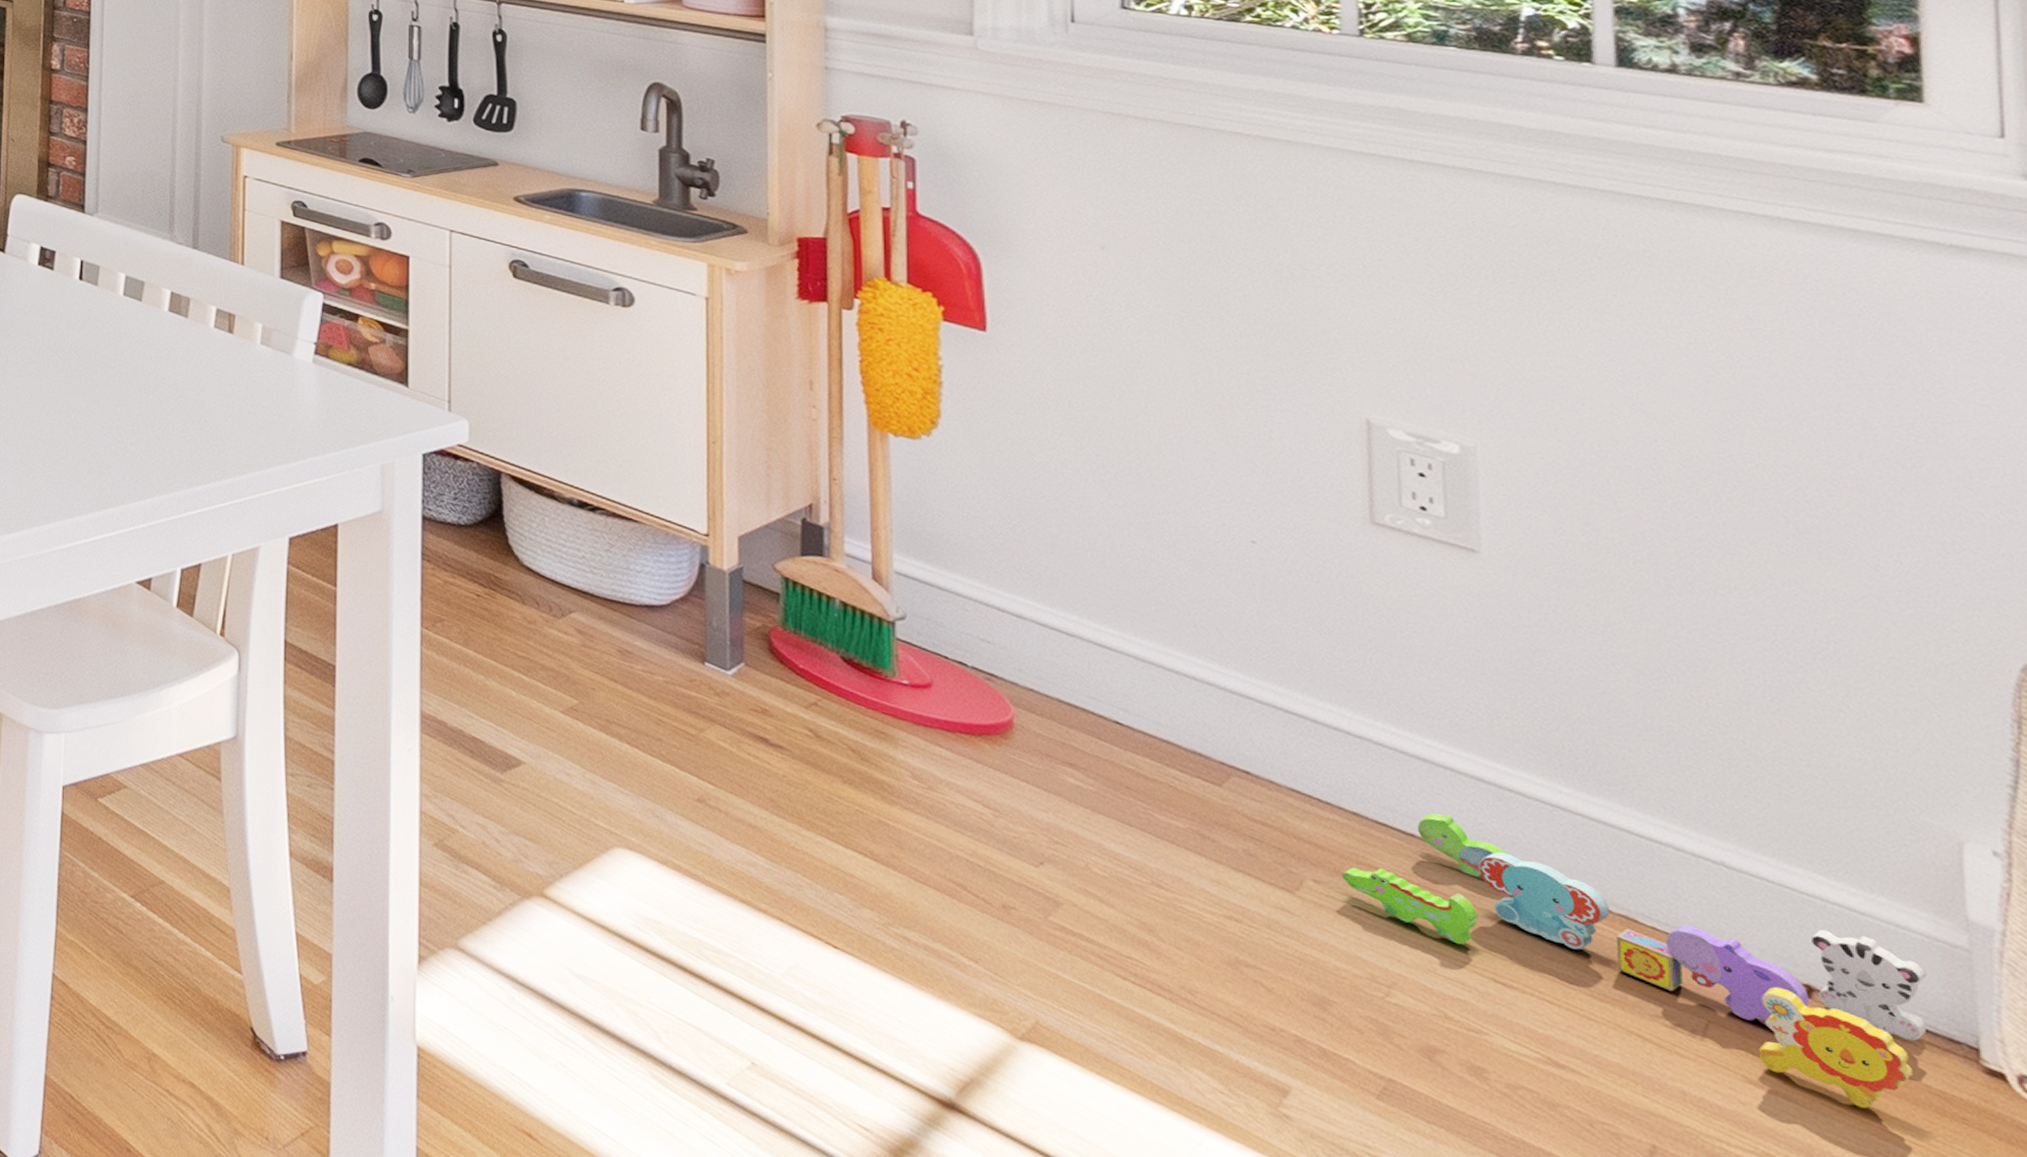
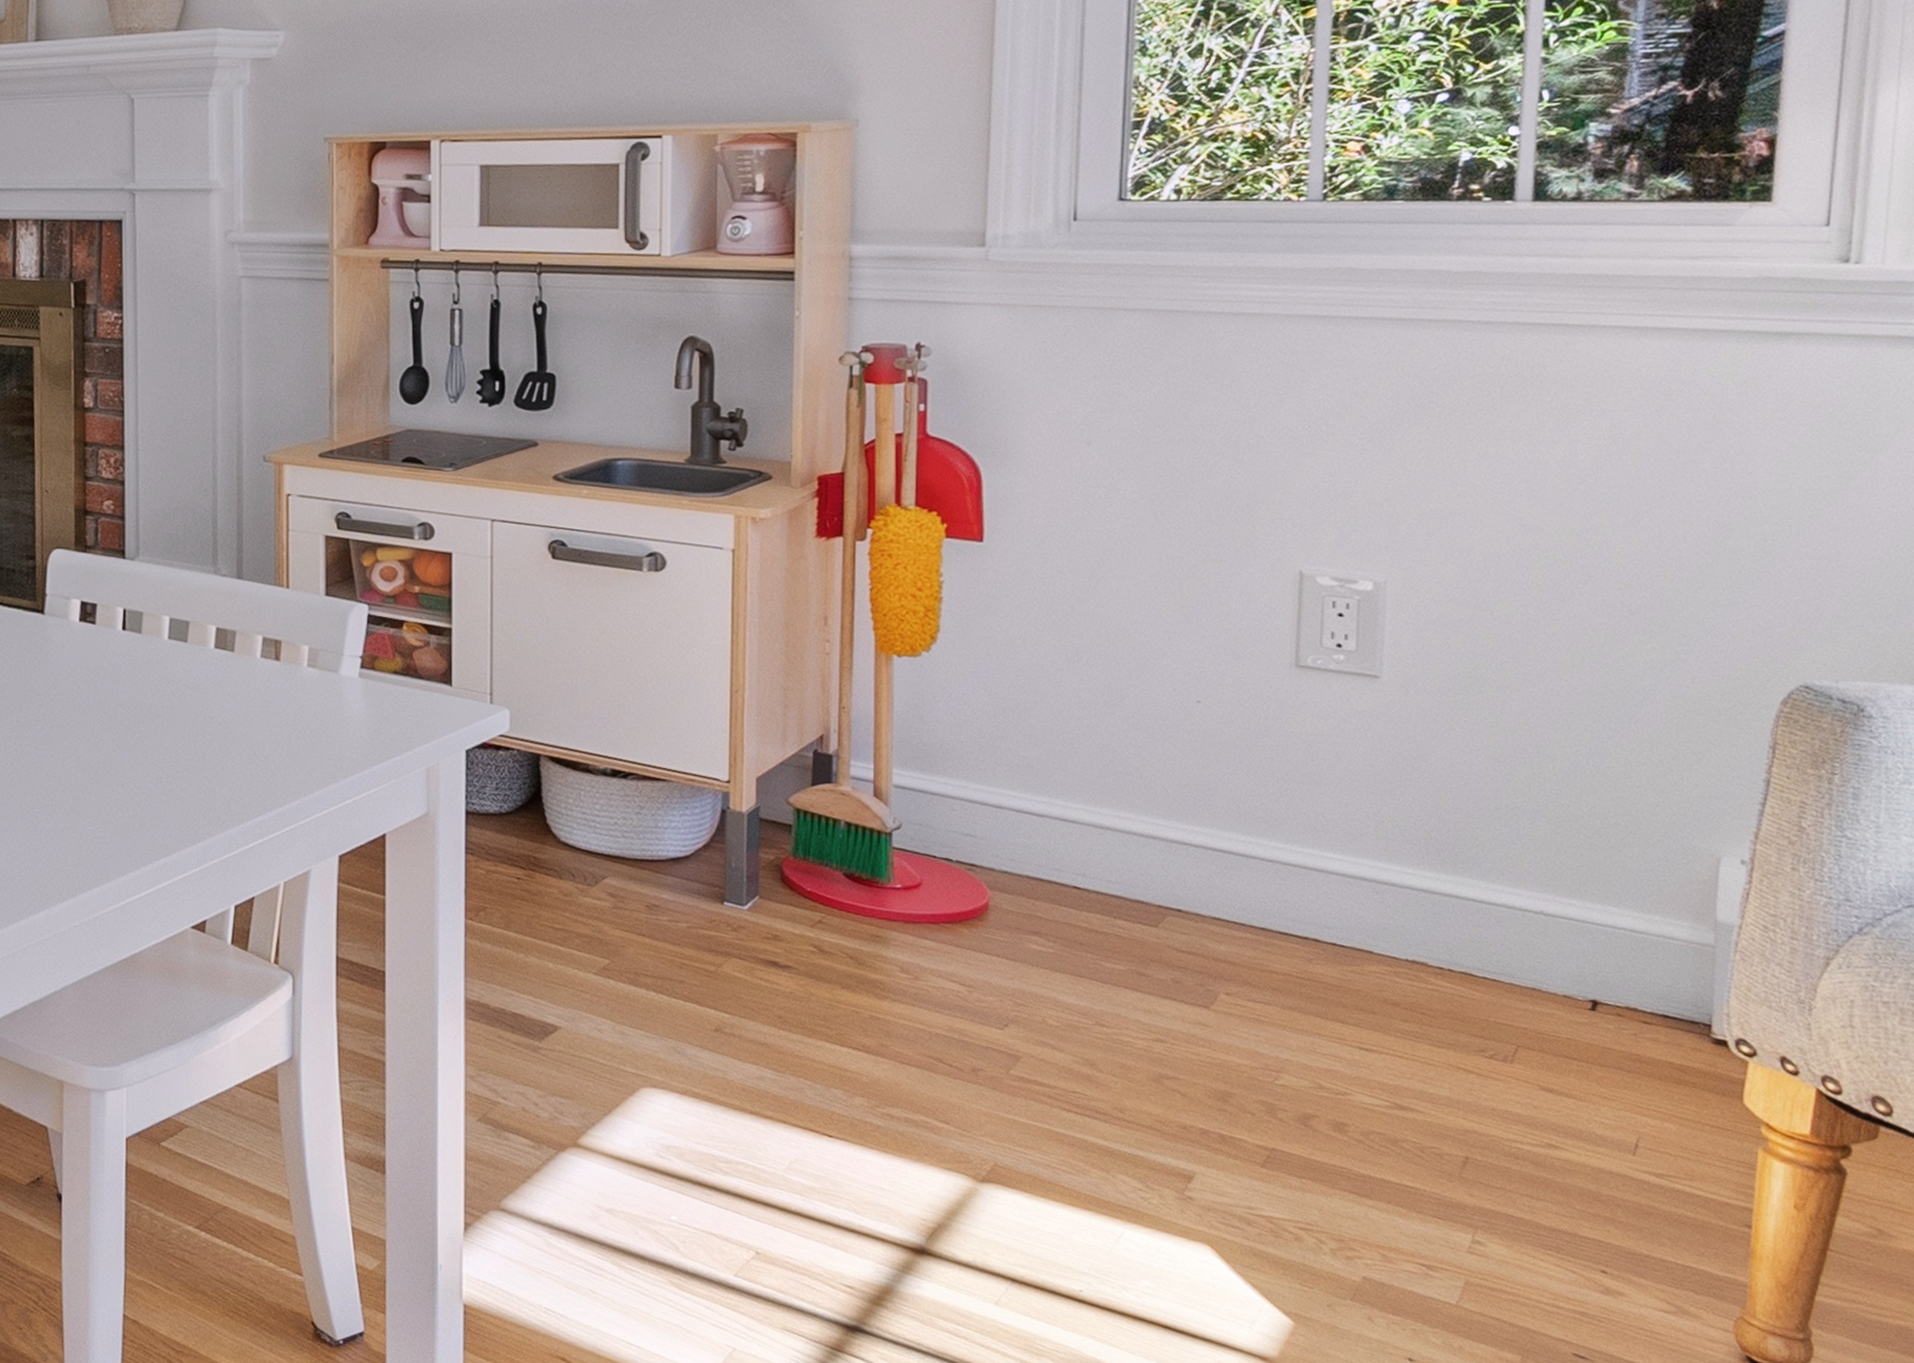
stacking toy: present [1341,813,1927,1109] -> none [1248,914,1681,1092]

